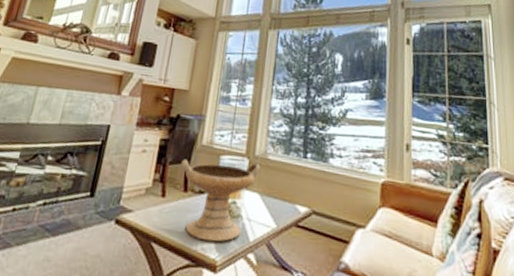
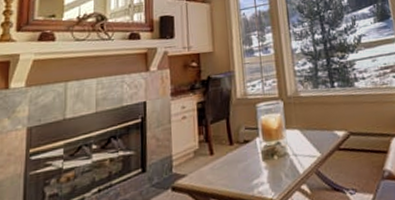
decorative bowl: present [181,159,261,242] -> none [221,102,296,185]

